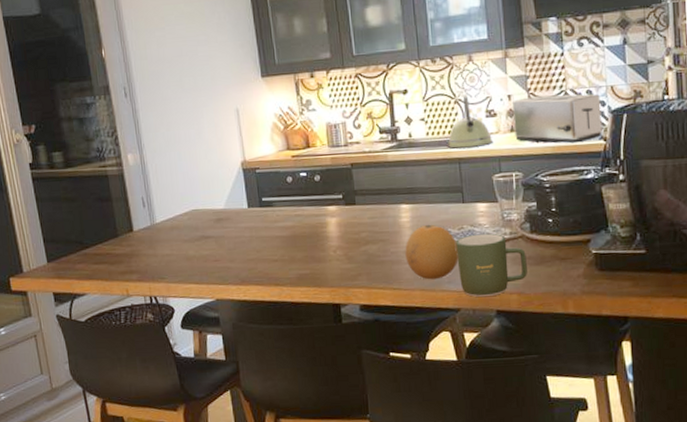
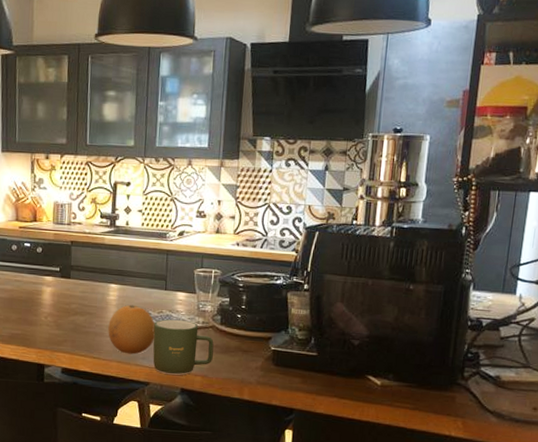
kettle: present [448,94,493,149] -> none [159,194,200,243]
toaster: present [511,94,602,144] -> none [219,204,298,252]

